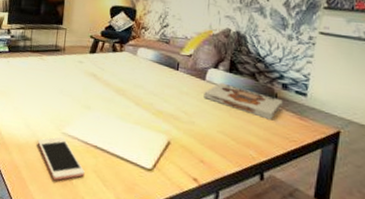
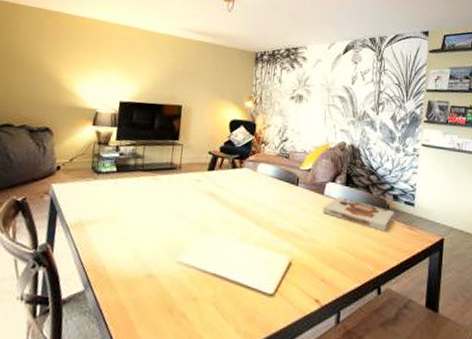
cell phone: present [37,136,85,181] -> none [148,266,202,318]

